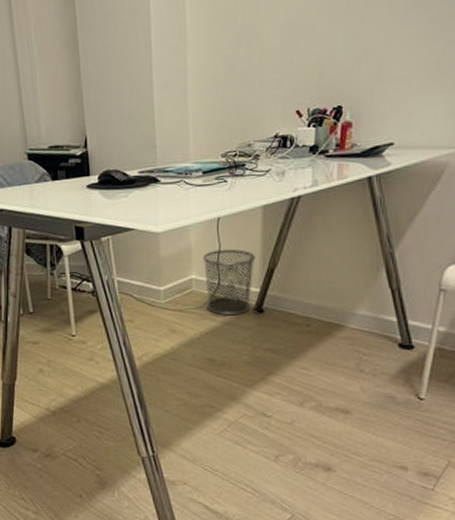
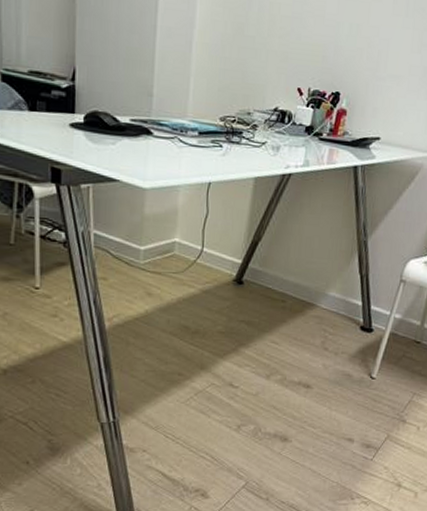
waste bin: present [202,249,255,316] -> none [187,215,242,285]

